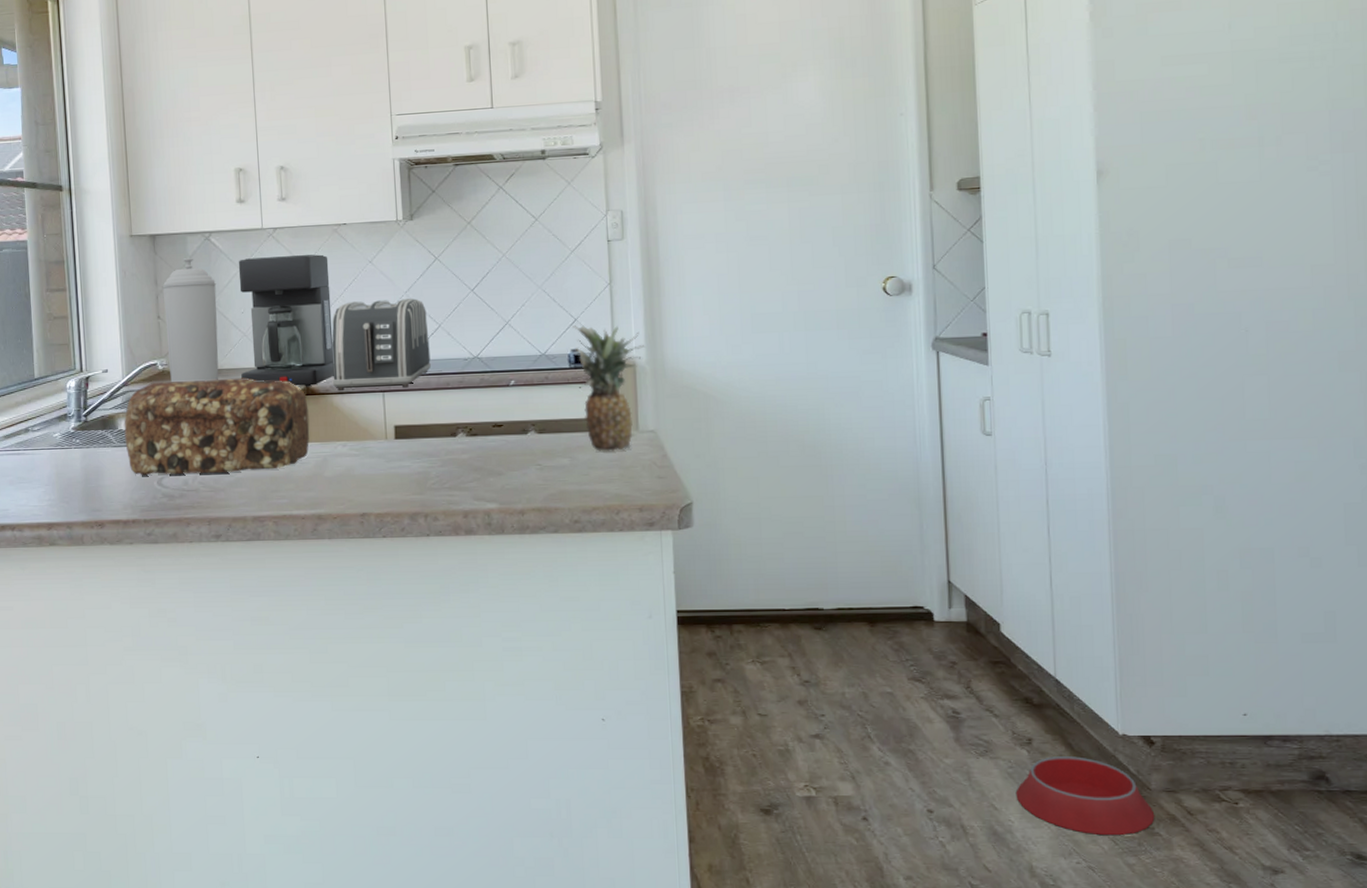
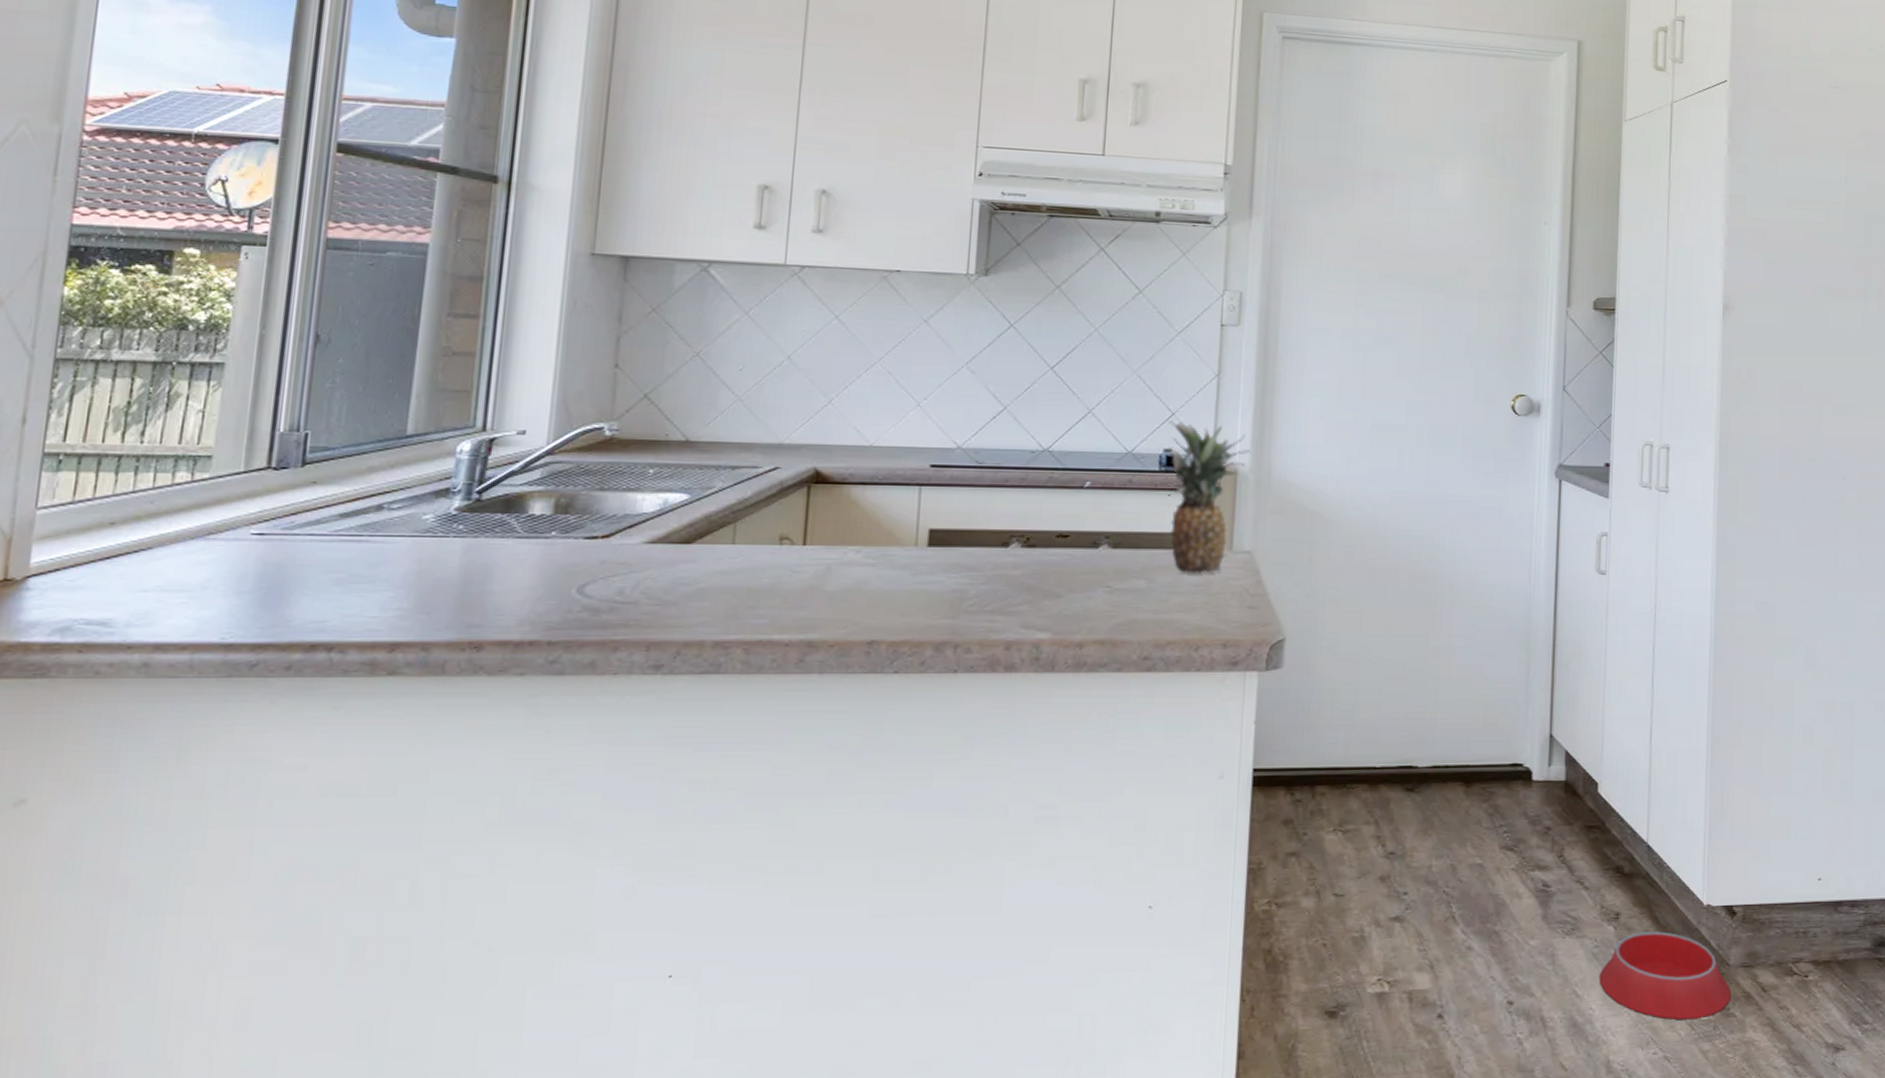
bread loaf: present [124,377,310,476] -> none [536,453,815,580]
canister: present [162,257,219,383] -> none [620,290,710,457]
coffee maker: present [238,254,334,387] -> none [726,300,870,473]
toaster: present [331,298,431,392] -> none [853,368,991,482]

